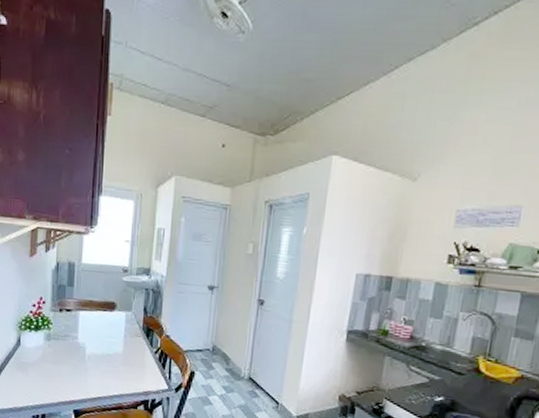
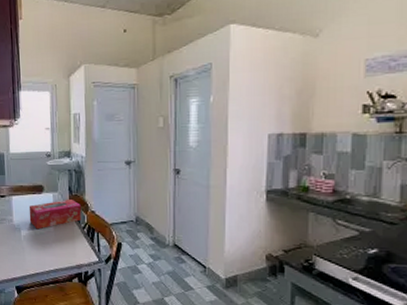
tissue box: none [96,320,155,350] -> present [29,198,81,230]

